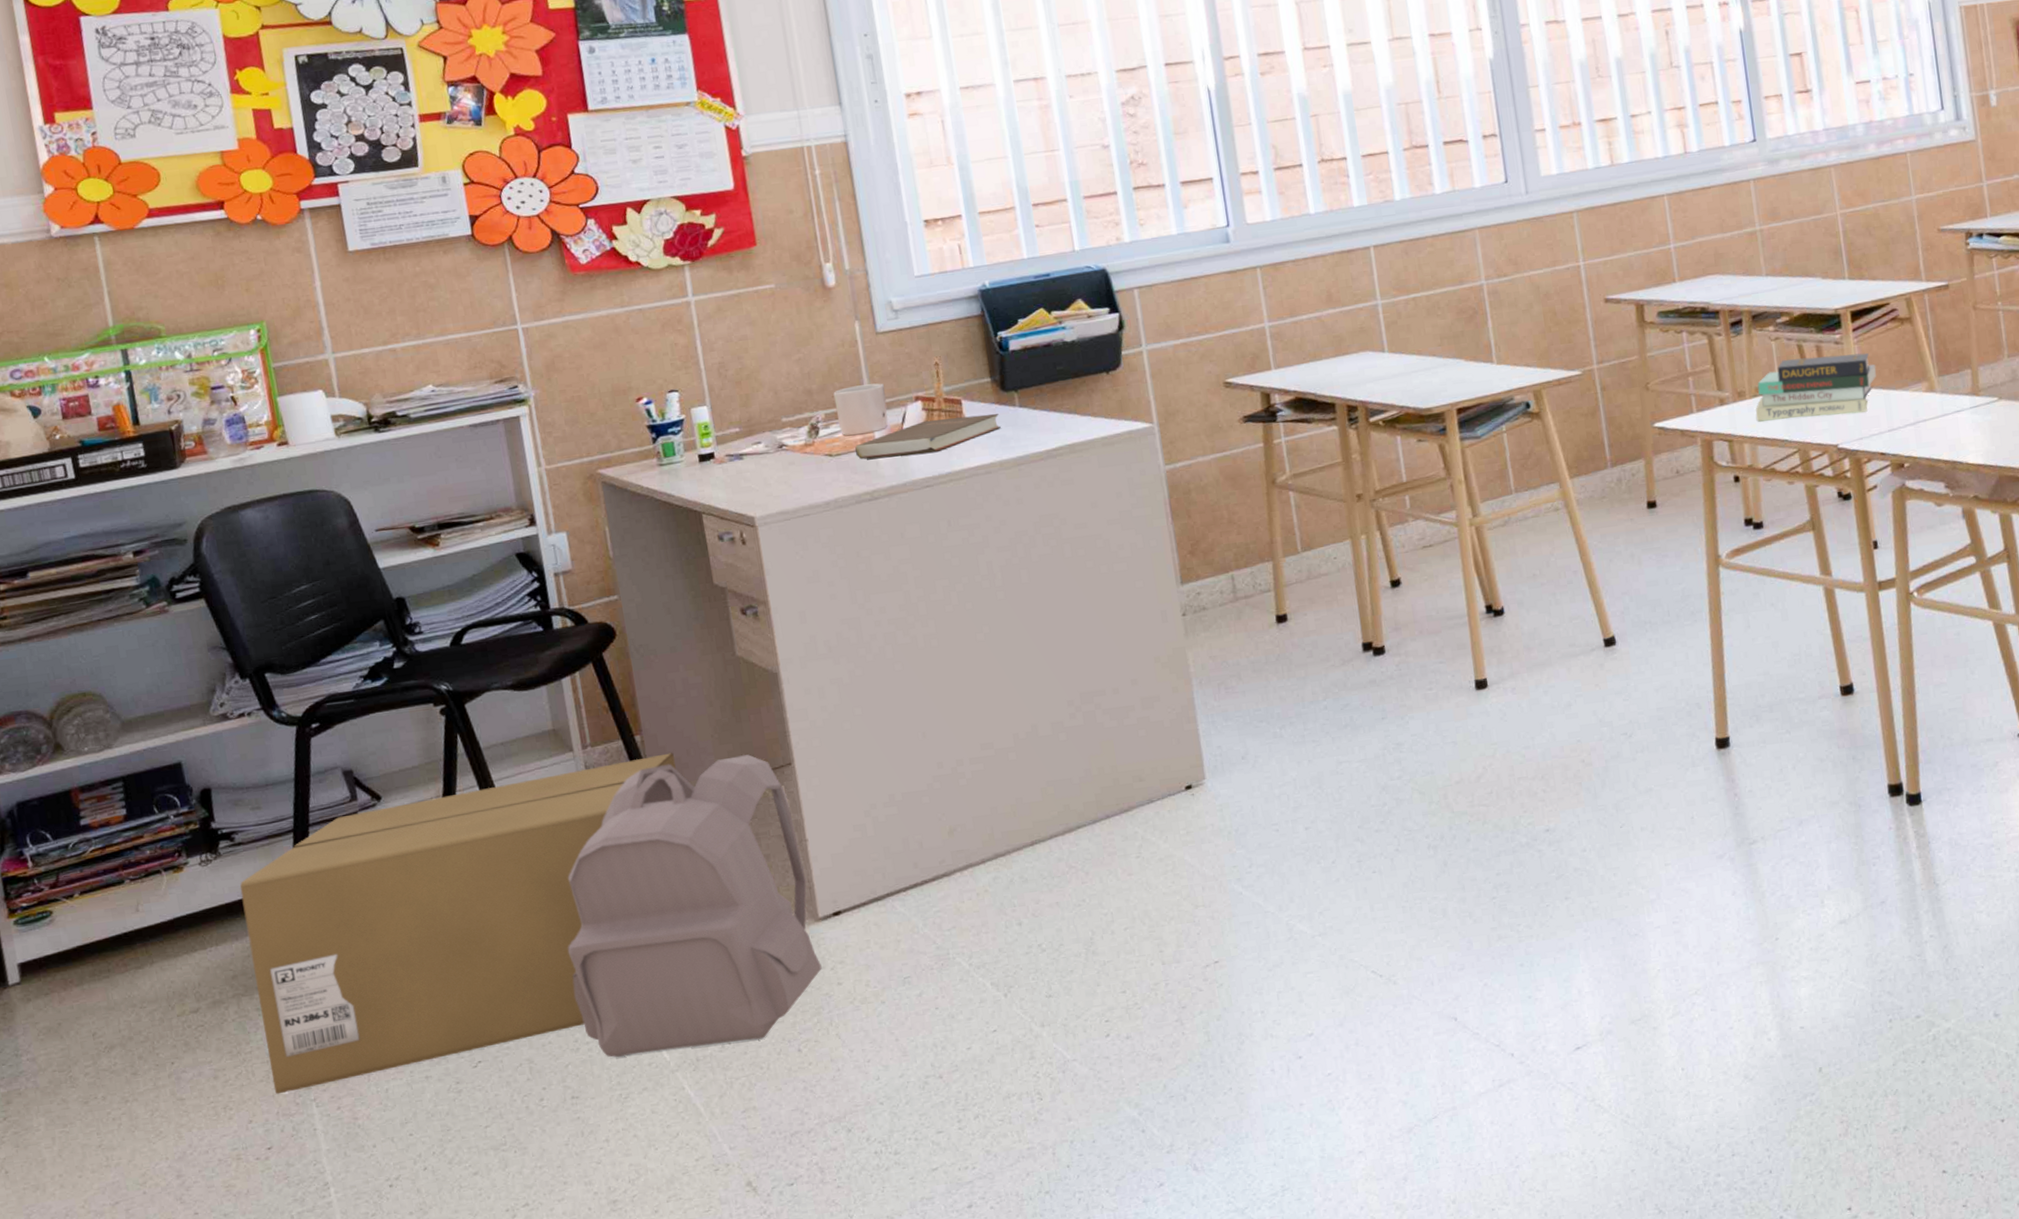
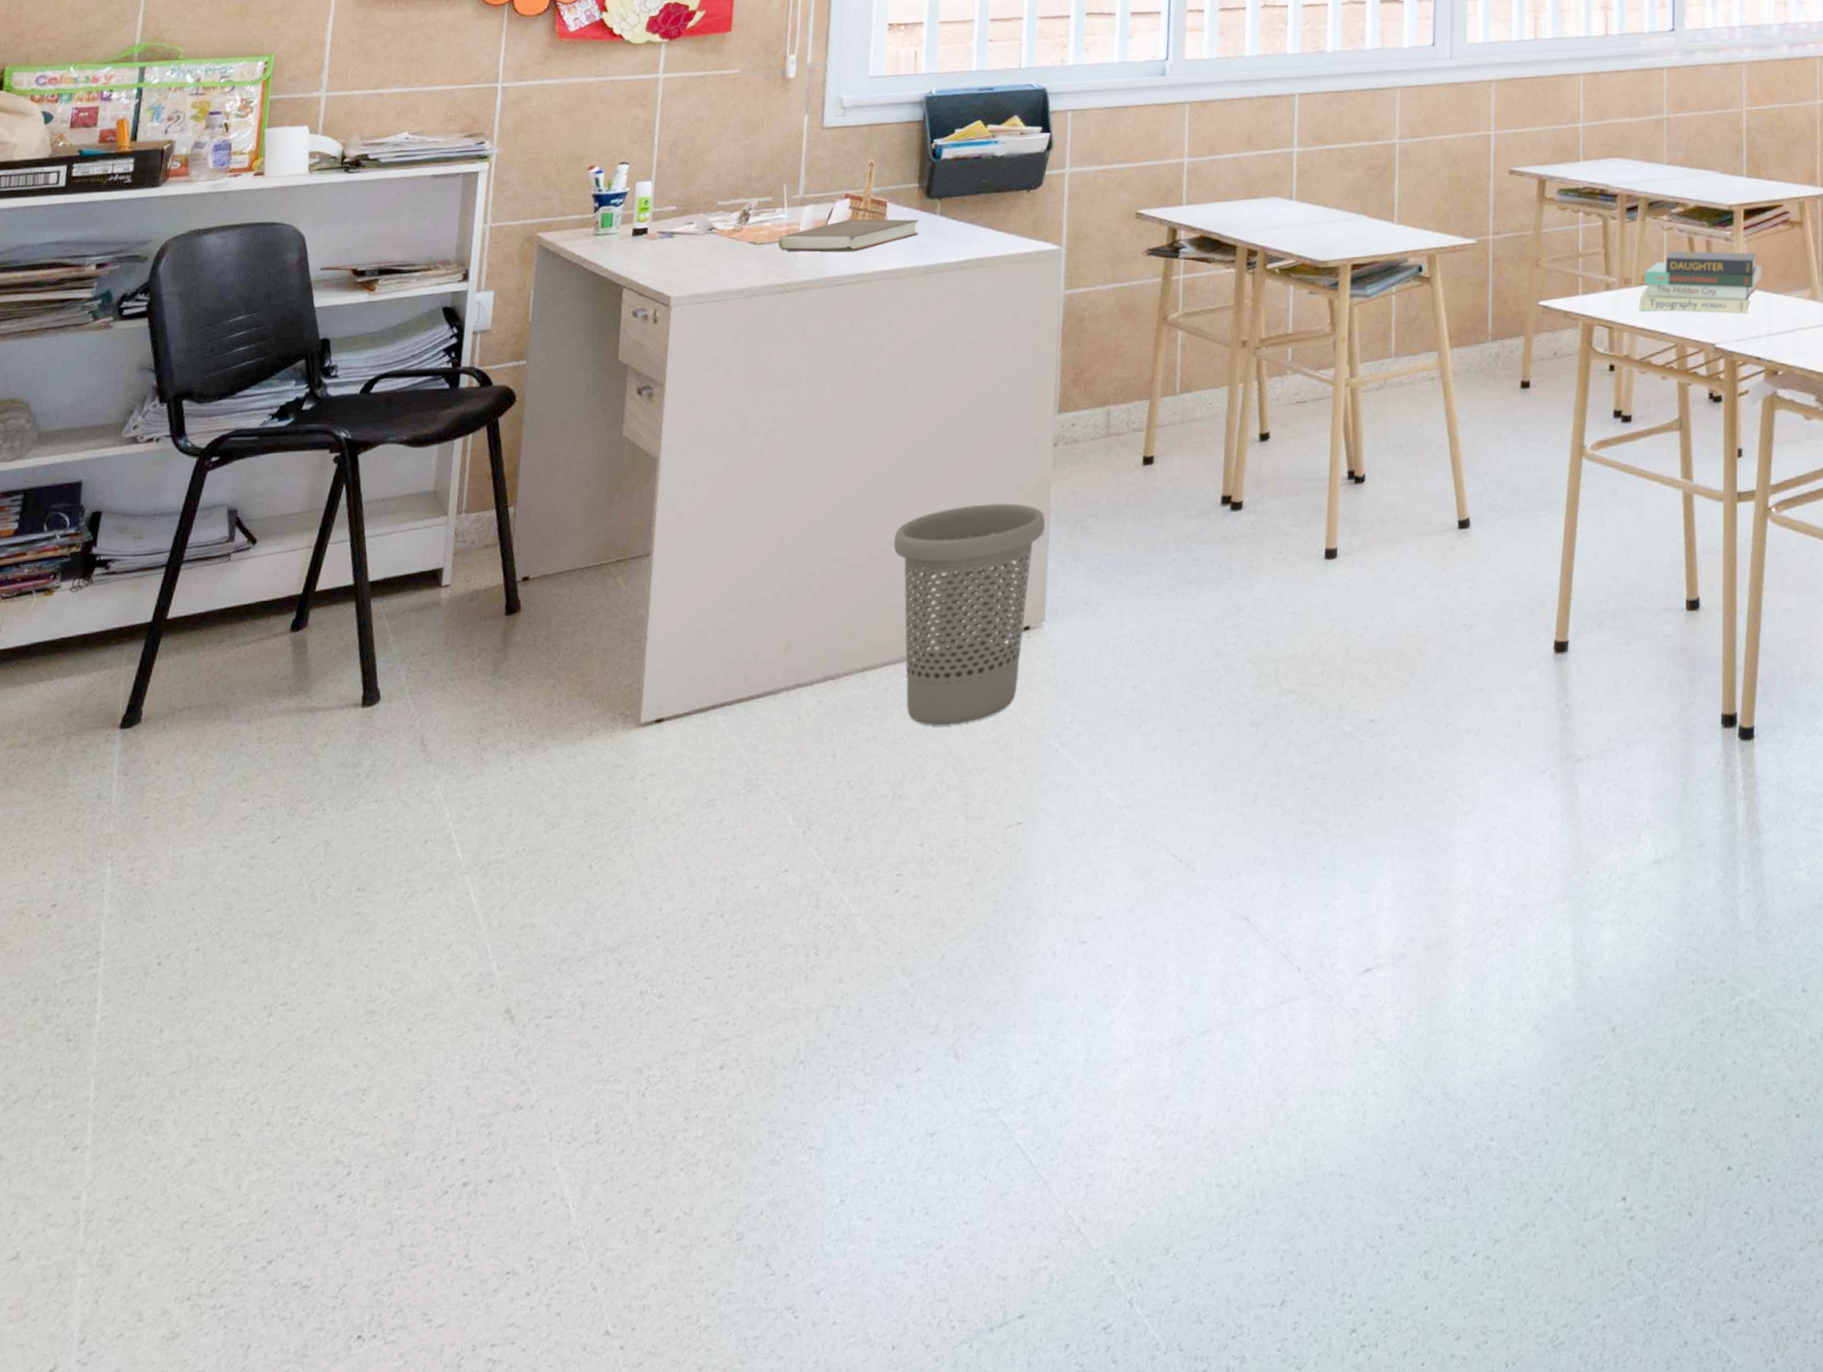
box: present [239,752,676,1095] -> none [75,529,541,847]
backpack: present [567,754,822,1057] -> none [386,540,639,850]
mug: present [833,383,888,437] -> none [768,177,820,226]
trash bin: none [1037,674,1190,886] -> present [893,504,1045,726]

